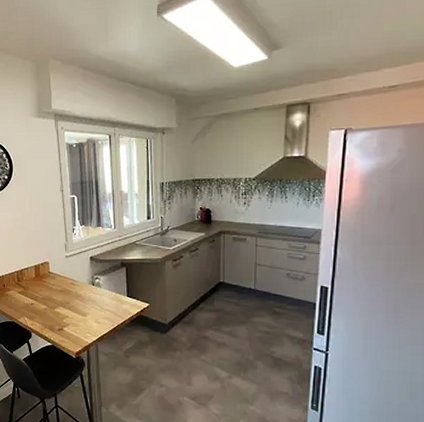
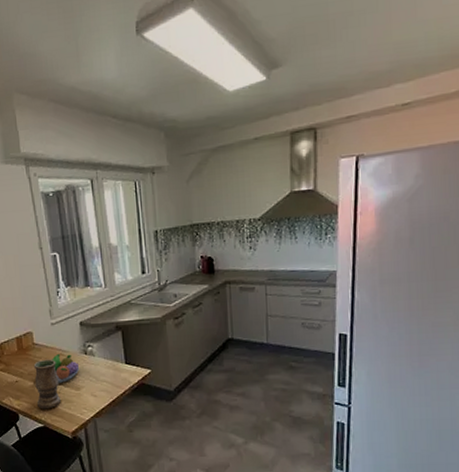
vase: none [47,286,68,331] -> present [33,359,61,409]
fruit bowl: none [64,282,87,309] -> present [52,353,80,383]

